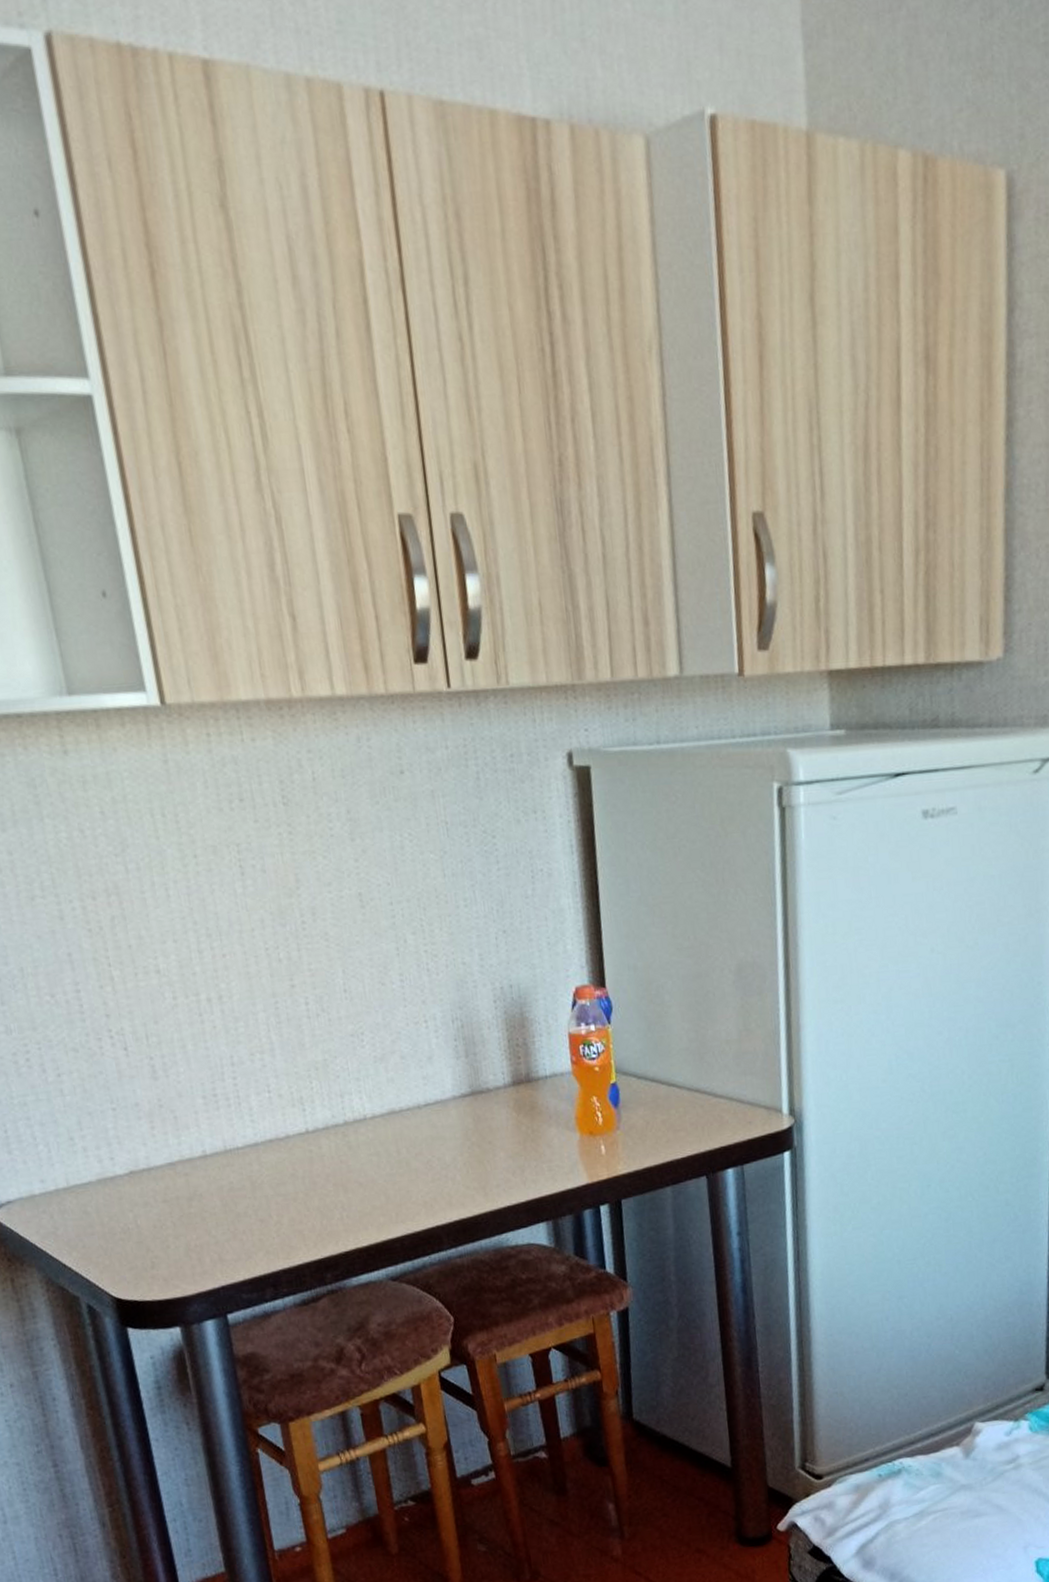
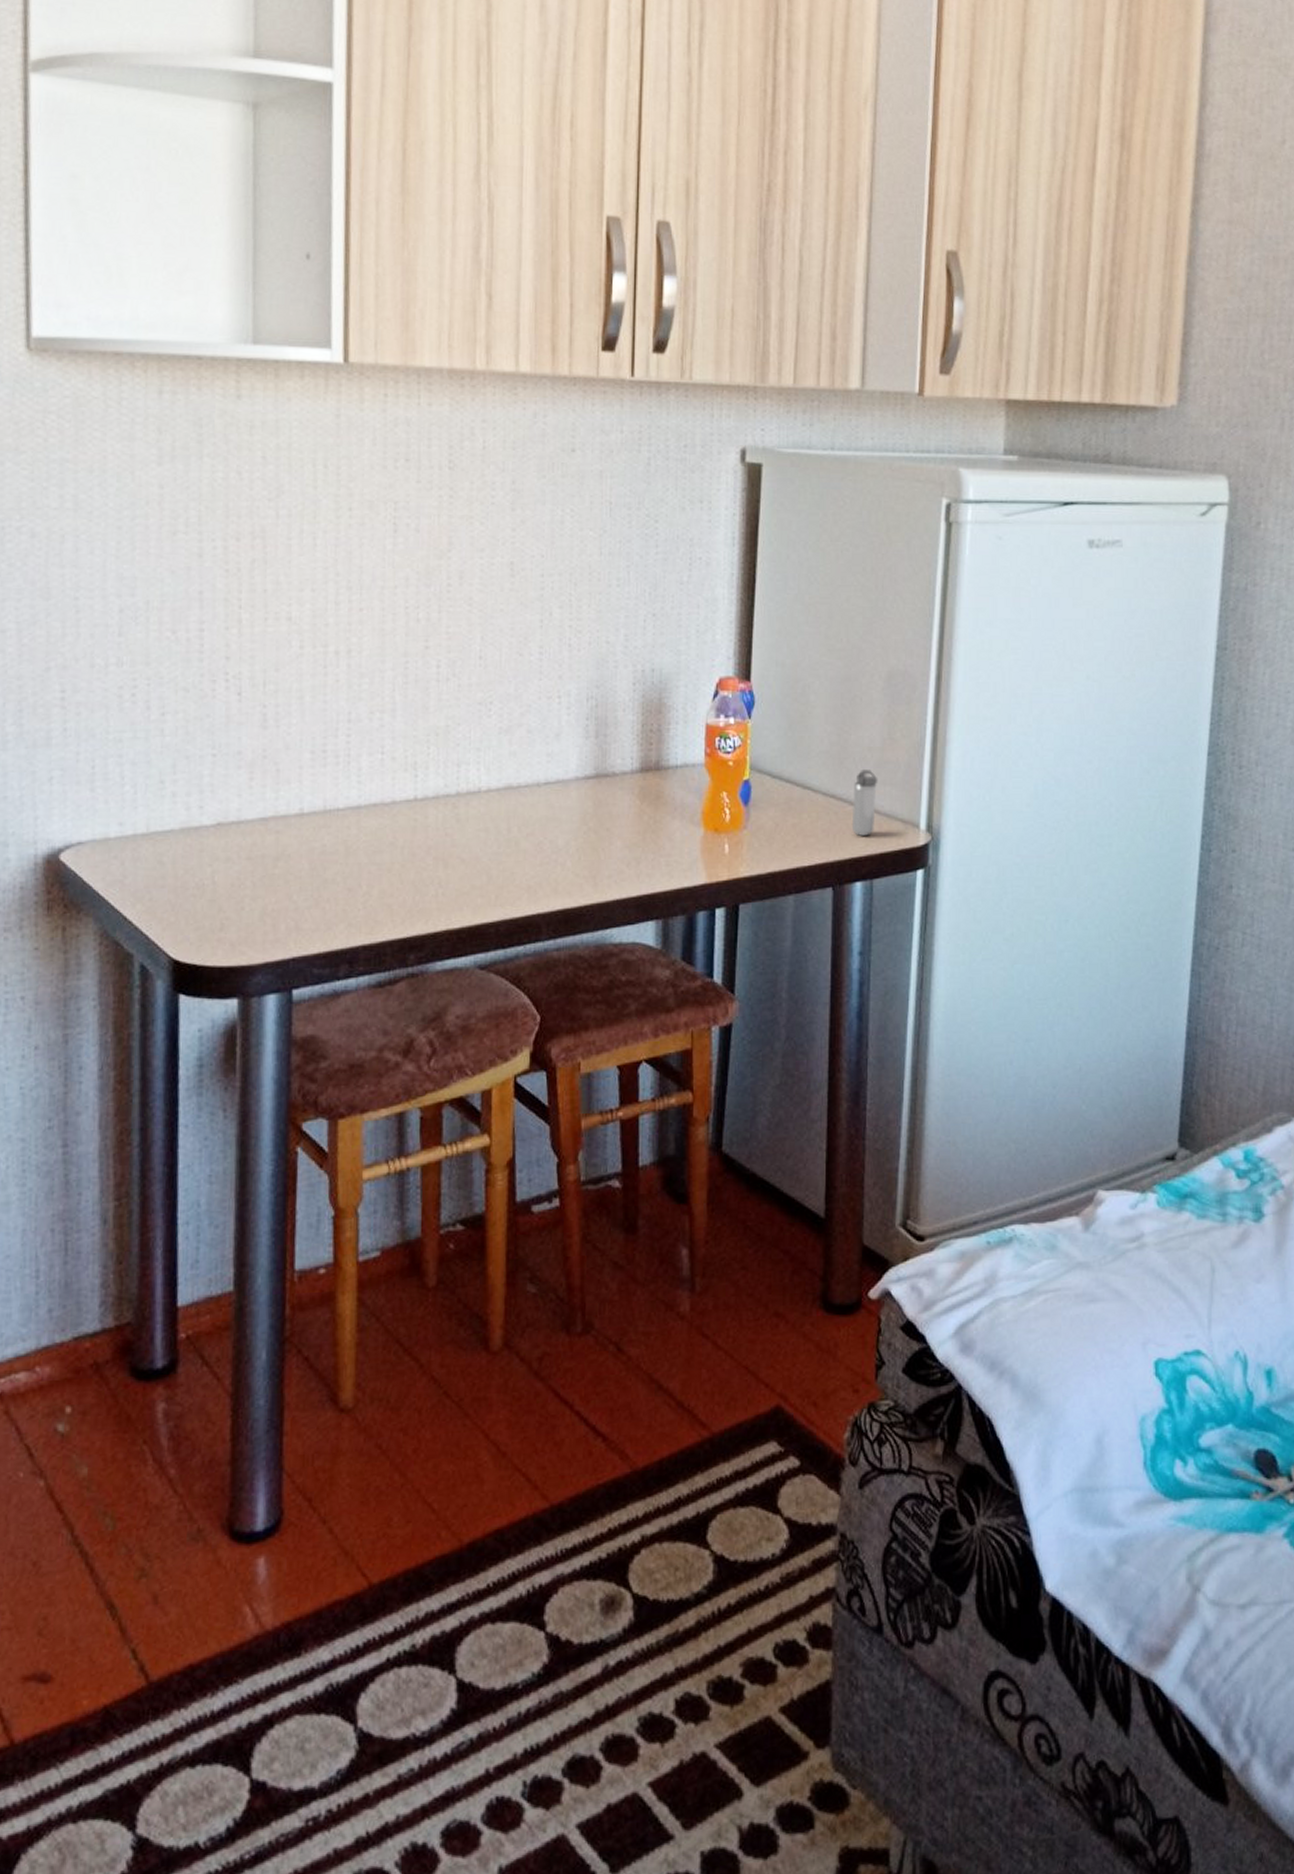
shaker: none [716,1061,740,1126] -> present [851,768,878,836]

